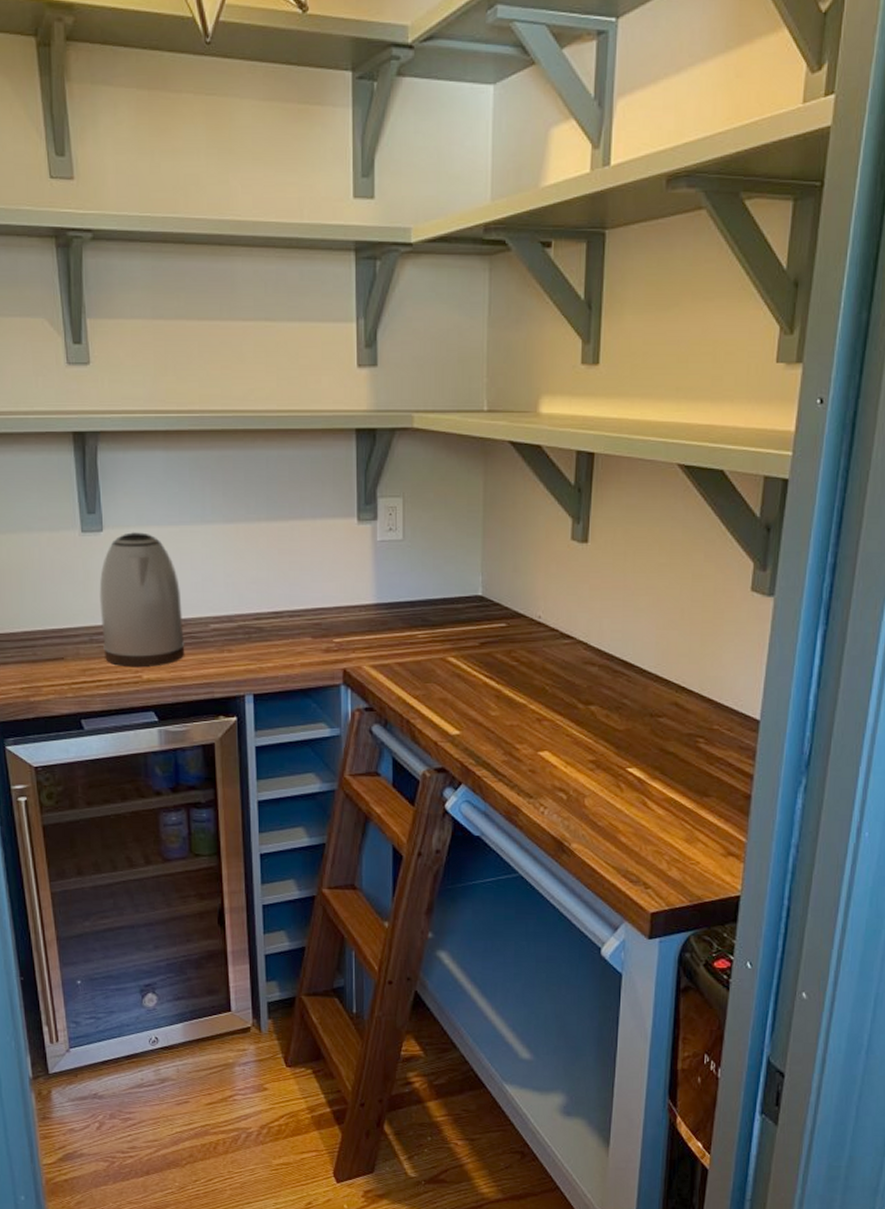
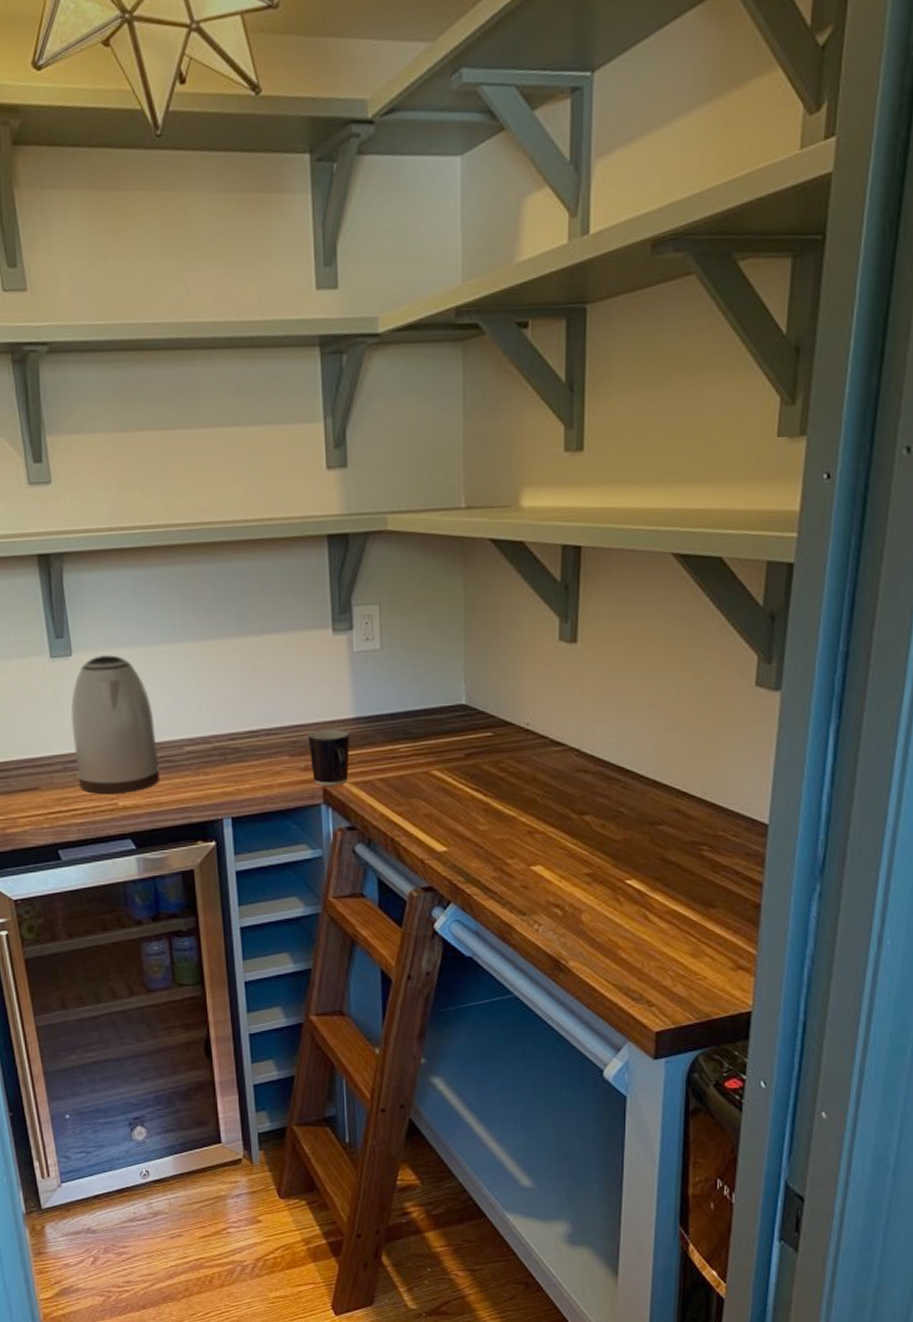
mug: none [330,613,370,669] -> present [308,729,350,787]

